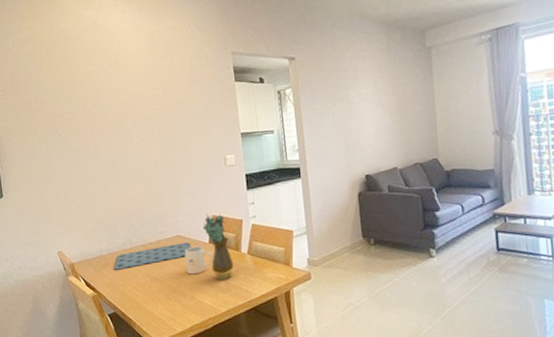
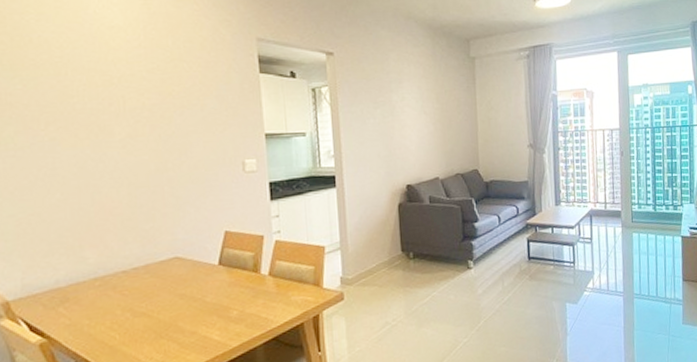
placemat: present [113,243,191,270] -> none [76,265,194,307]
mug: present [184,246,213,275] -> none [184,268,224,305]
vase: present [203,213,234,281] -> none [211,228,251,310]

